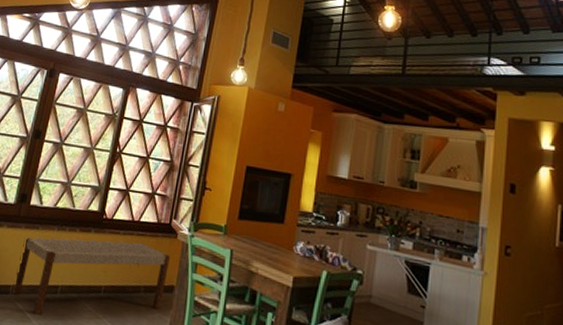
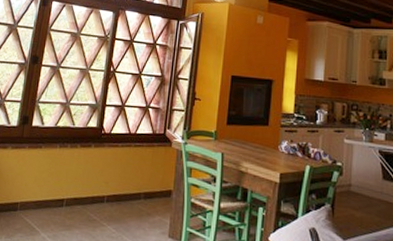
bench: present [12,236,170,315] -> none [20,152,166,228]

